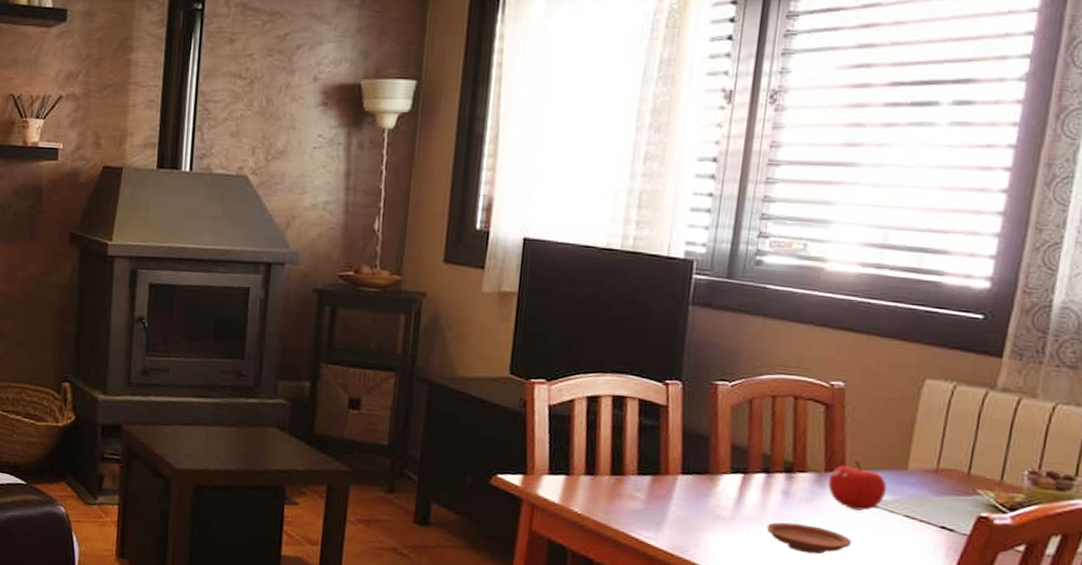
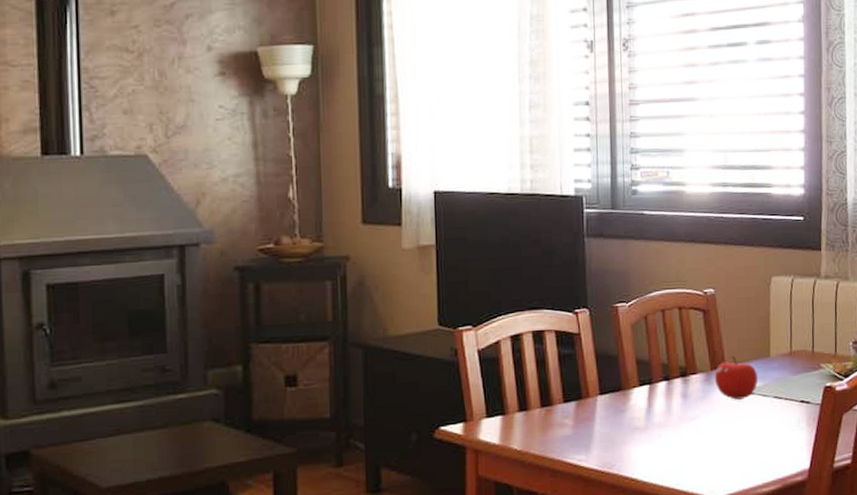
plate: present [766,522,852,555] -> none [674,420,739,446]

